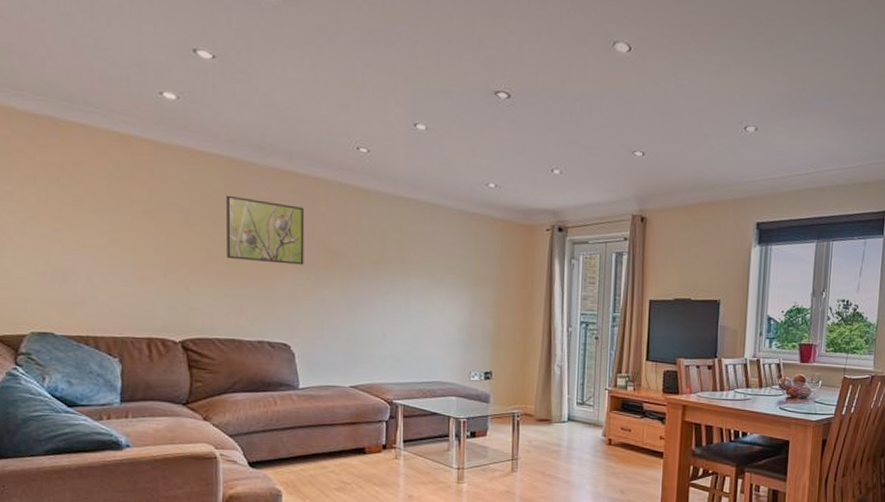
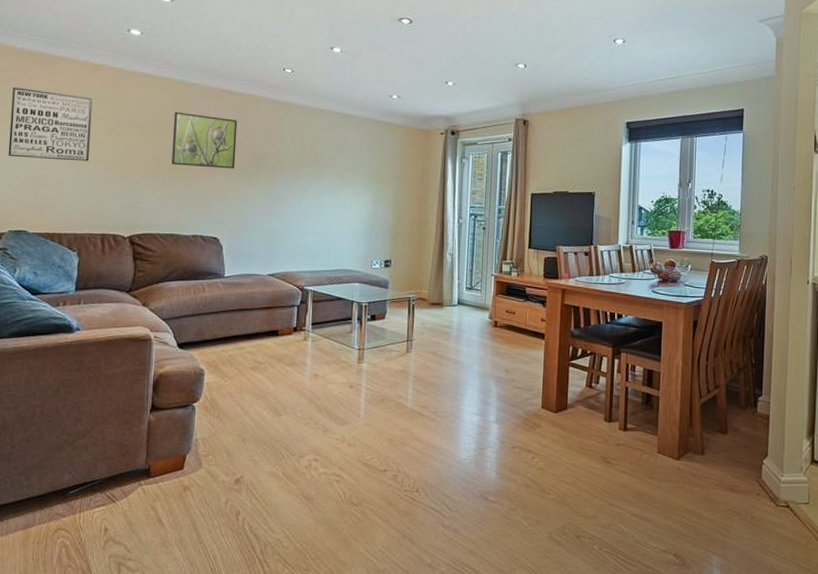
wall art: none [18,159,123,252] -> present [8,87,93,162]

